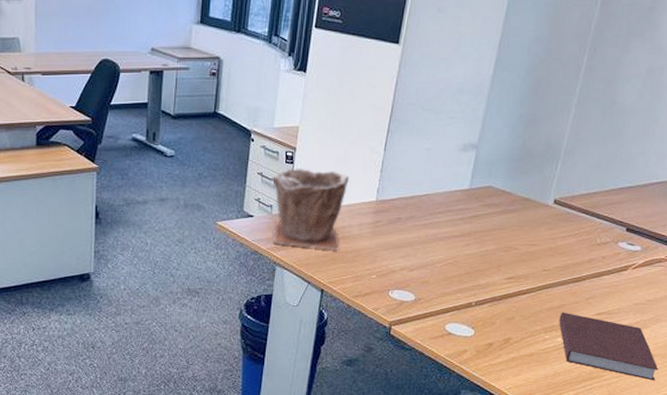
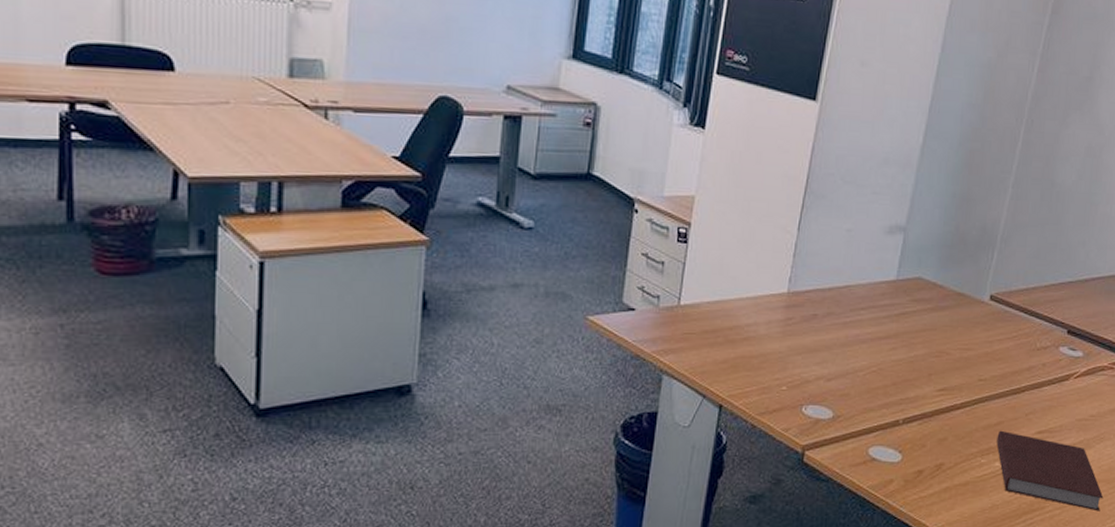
plant pot: present [272,168,349,252] -> none [659,248,755,356]

